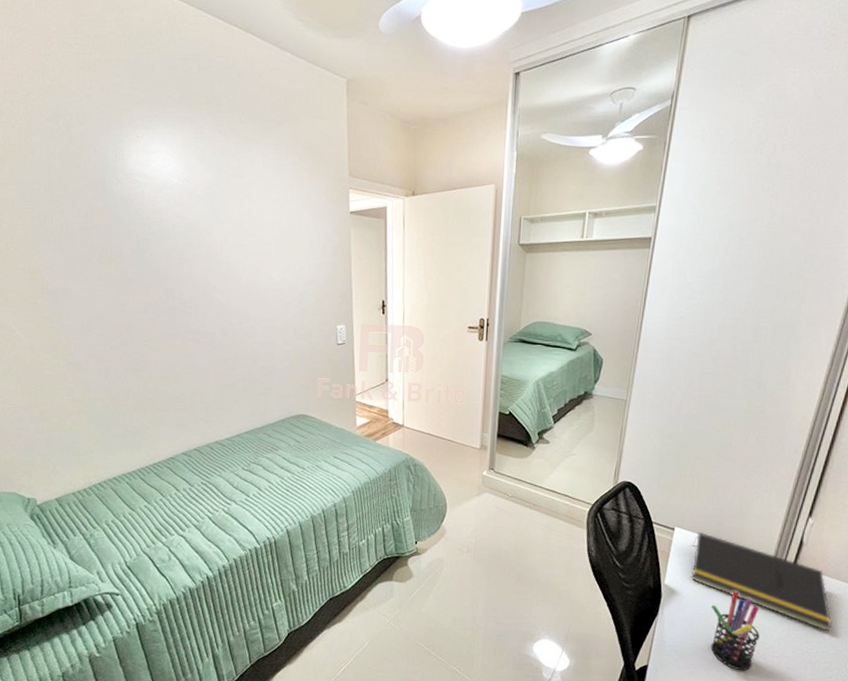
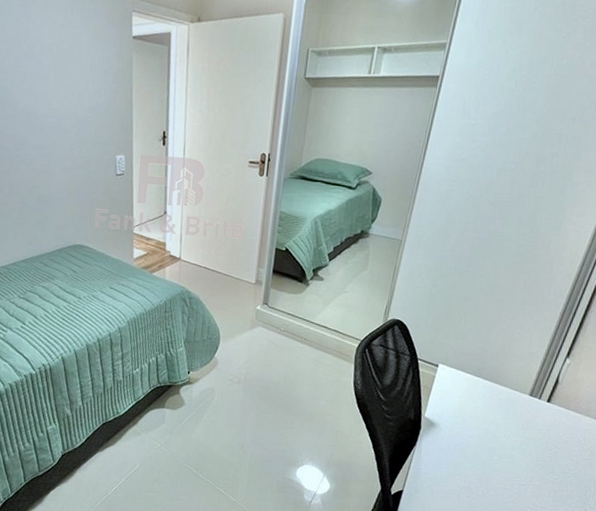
notepad: present [691,531,832,632] -> none [450,368,578,464]
pen holder: present [710,591,760,671] -> none [462,424,512,497]

